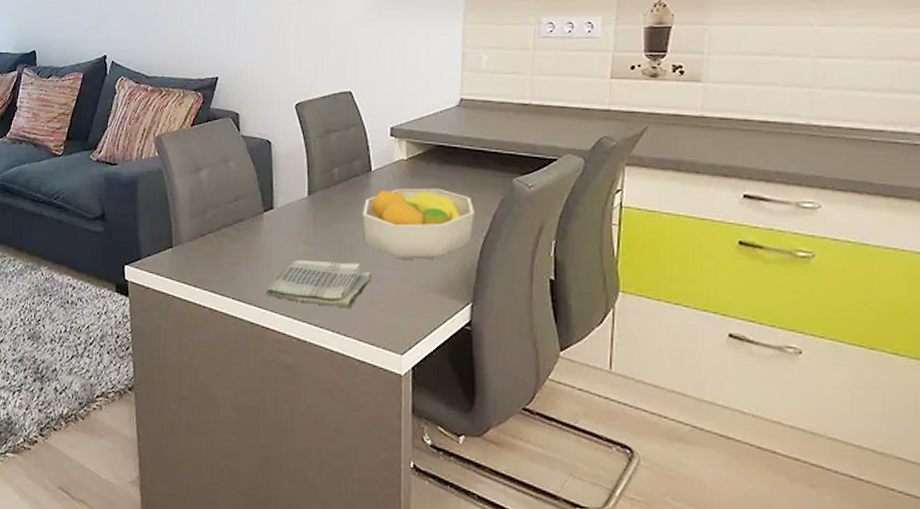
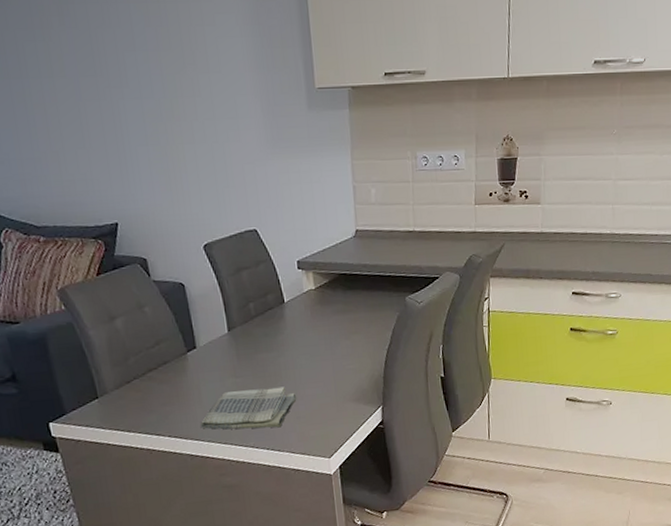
fruit bowl: present [362,188,474,260] -> none [281,312,378,378]

